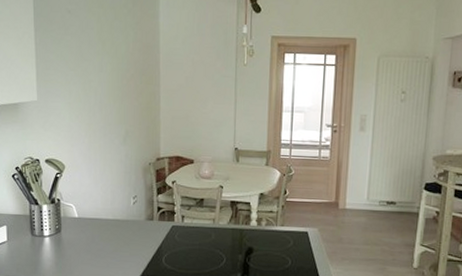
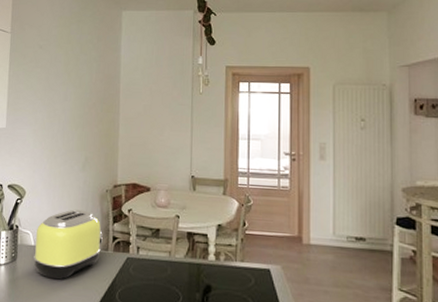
toaster: none [78,182,149,248] -> present [33,209,104,280]

